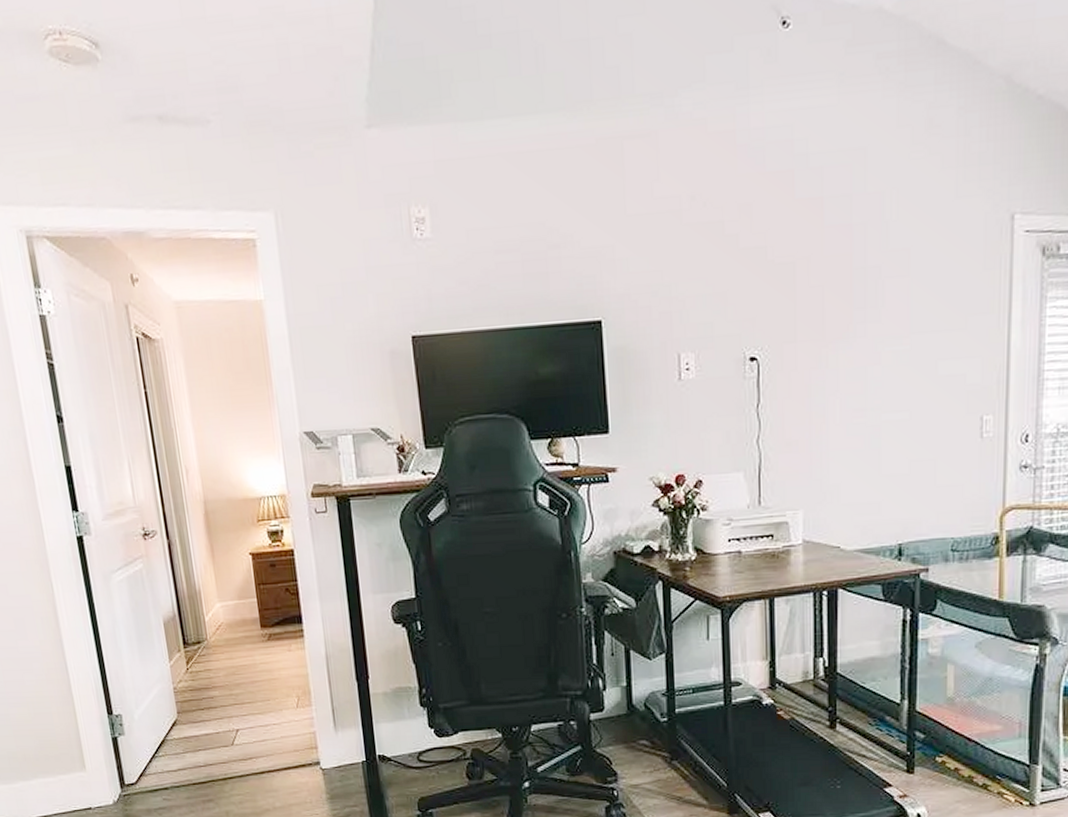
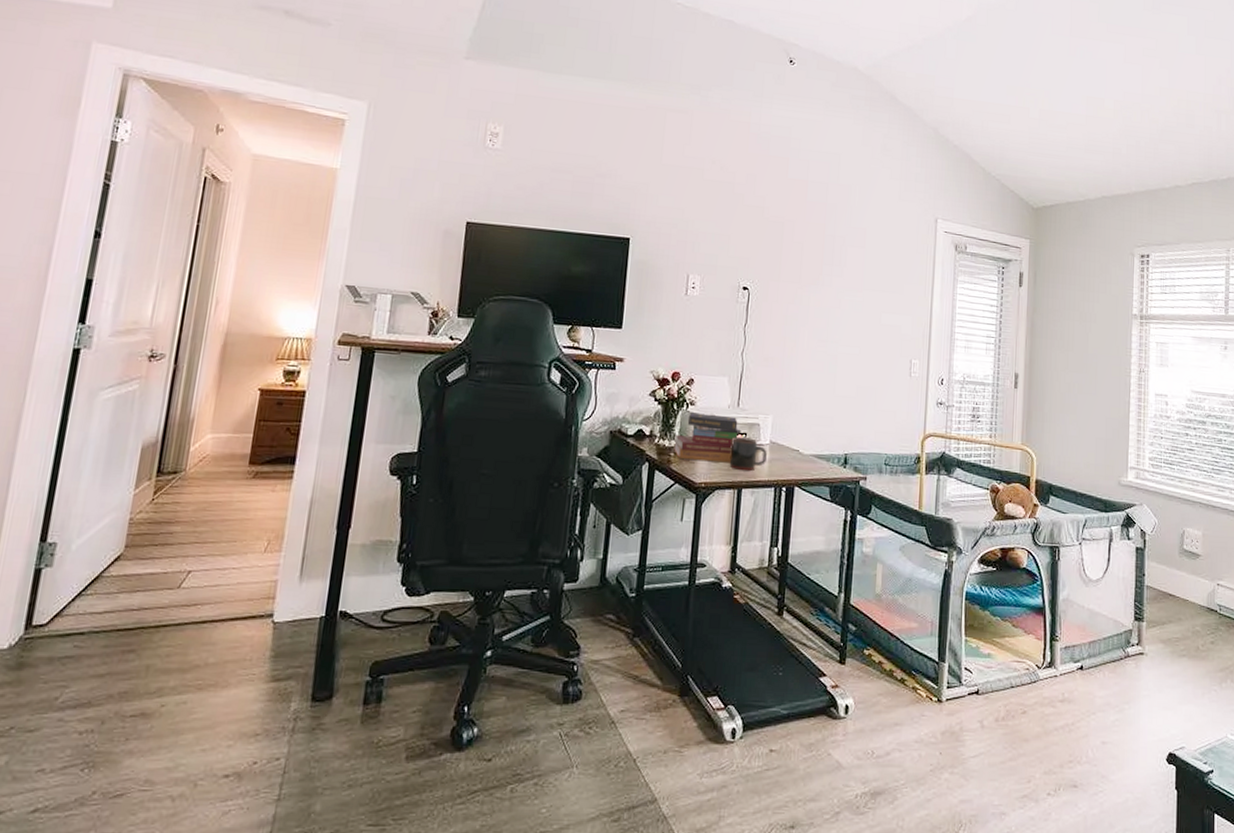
books: none [688,518,767,573] -> present [674,412,741,463]
mug: none [755,539,800,577] -> present [729,437,767,471]

